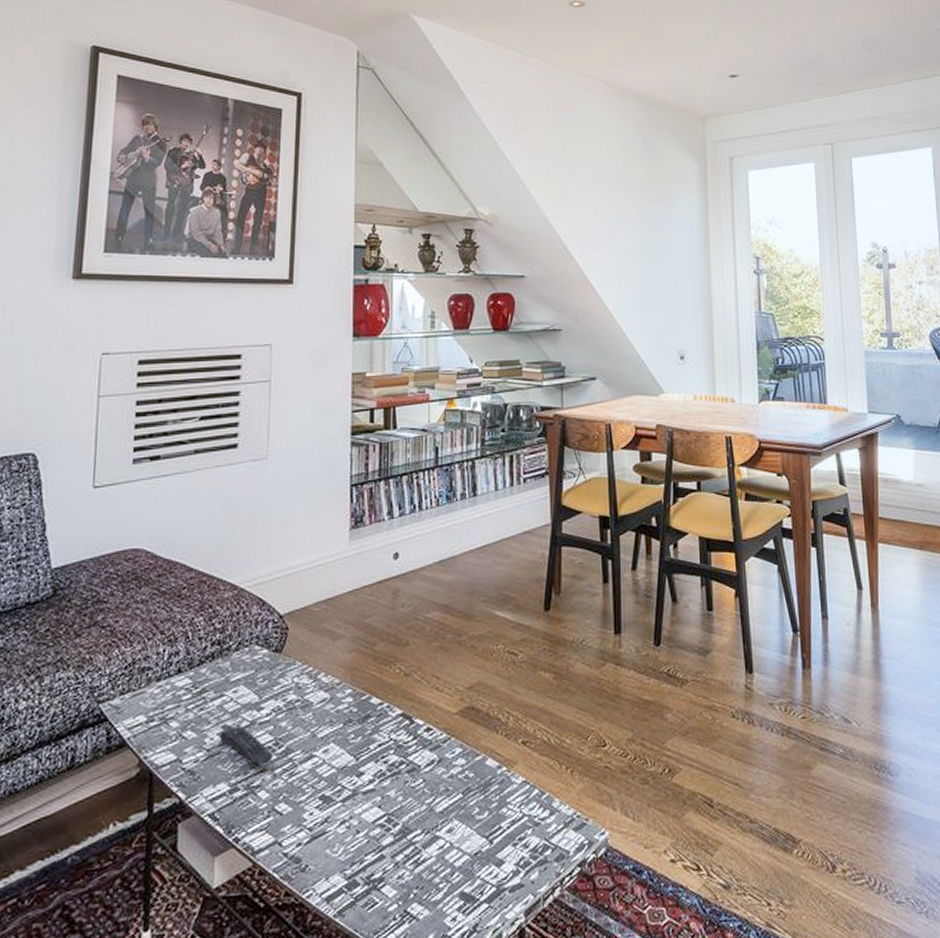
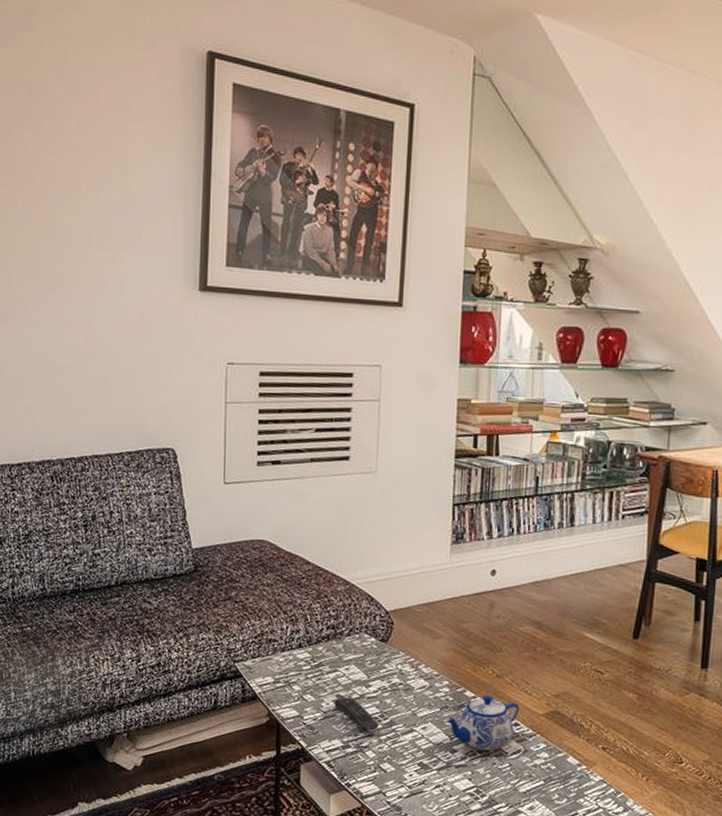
teapot: none [349,699,432,767] -> present [445,695,520,751]

